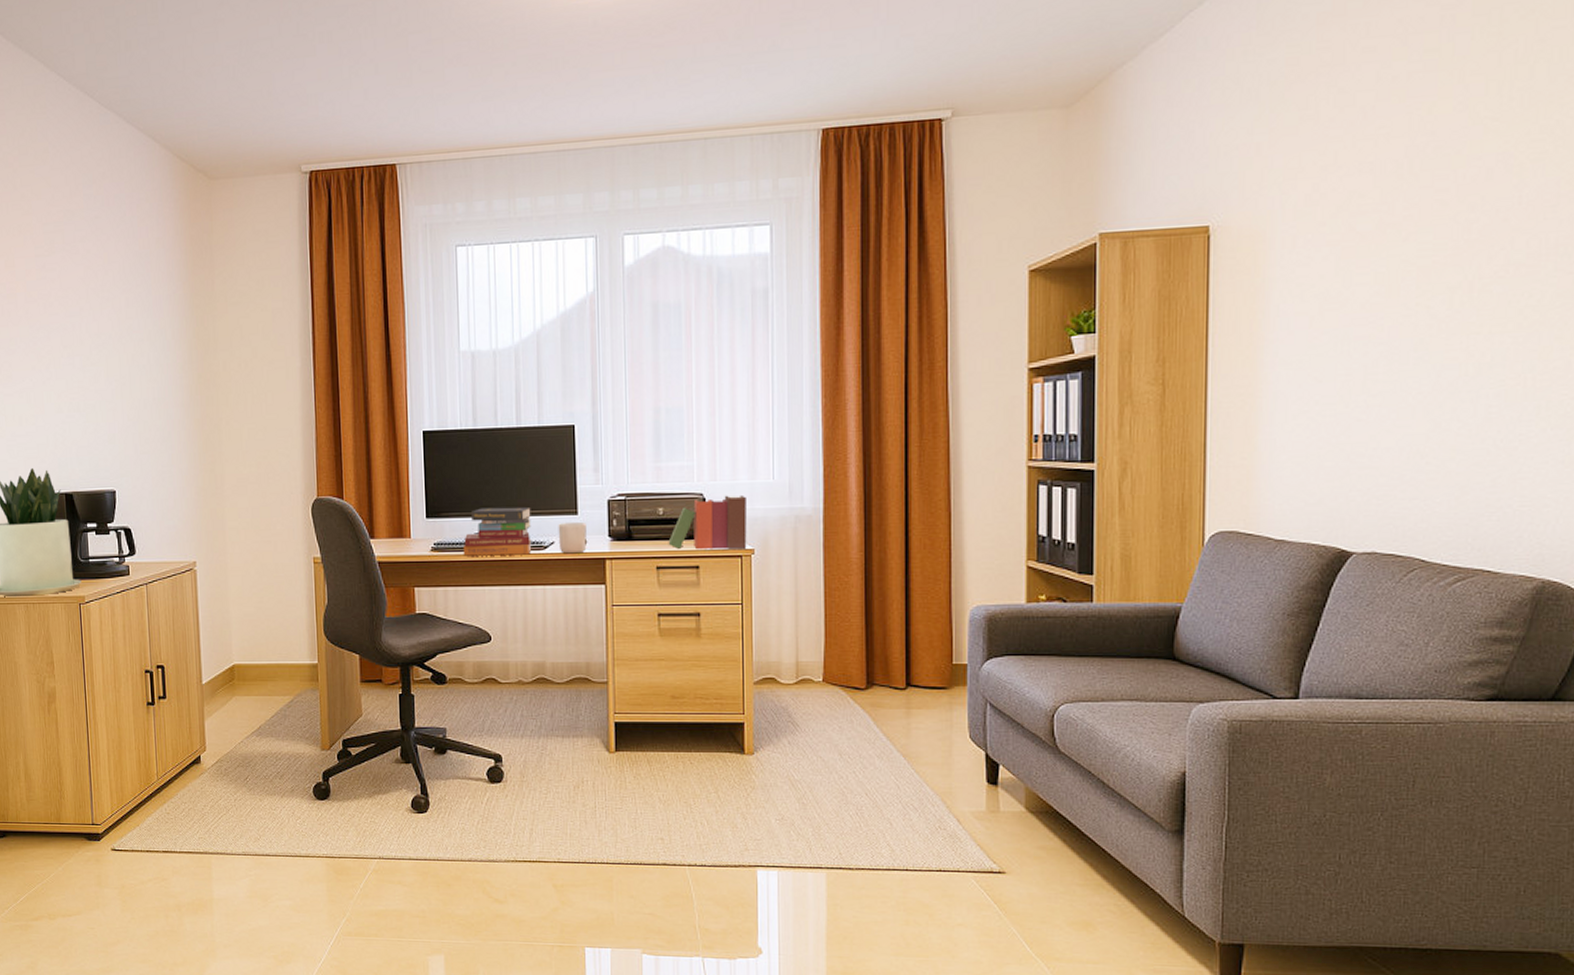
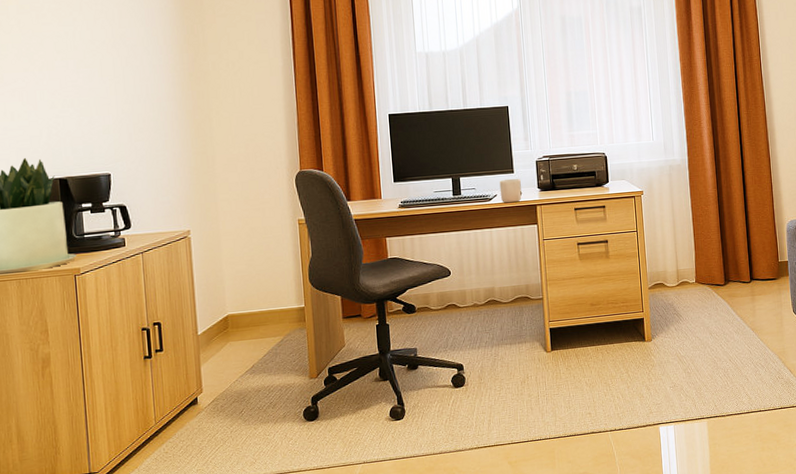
books: present [463,507,532,556] -> none [425,170,480,210]
books: present [668,494,747,551] -> none [582,152,638,194]

